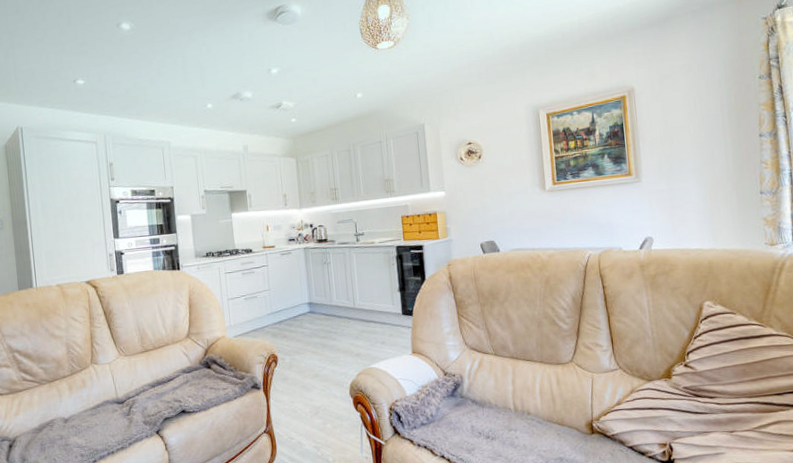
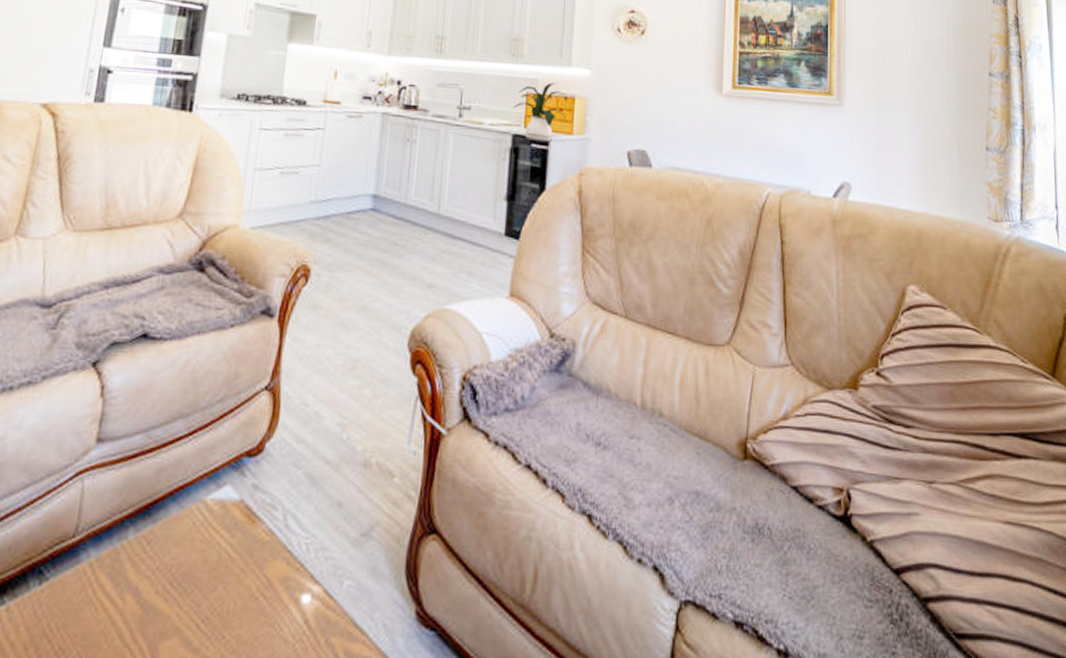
house plant: none [393,204,433,249] -> present [512,82,568,143]

